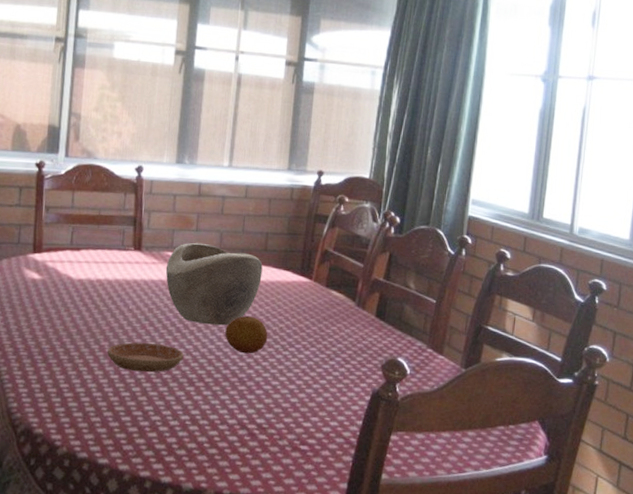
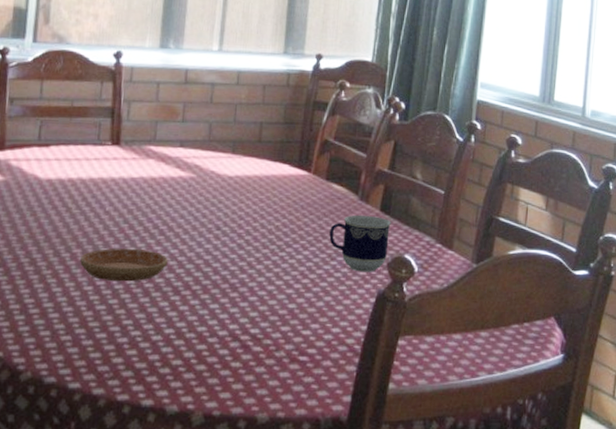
decorative bowl: present [165,242,263,326] -> none [147,134,257,226]
fruit: present [225,315,268,354] -> none [215,214,263,257]
cup: none [328,319,386,373] -> present [329,214,391,272]

